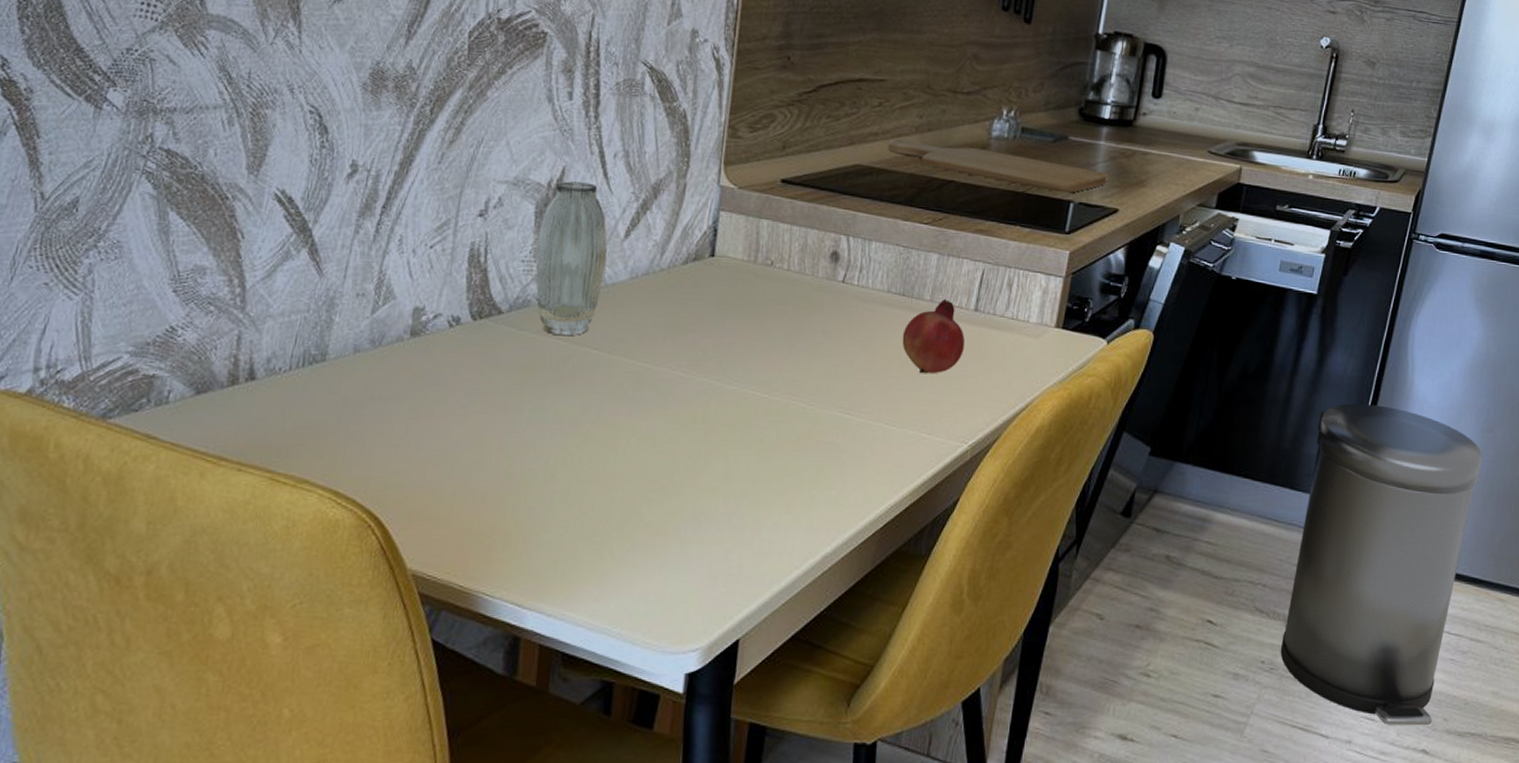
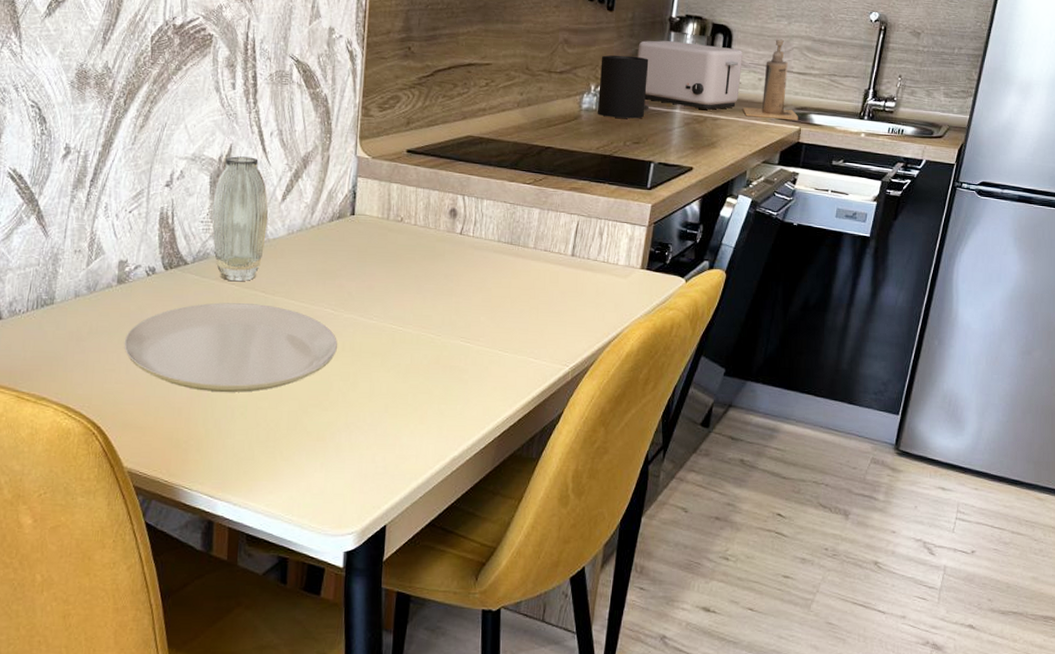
plate: none [414,361,687,474] -> present [124,302,337,392]
chopping board: present [888,139,1109,193] -> none [494,114,684,155]
fruit: present [902,299,965,374] -> none [511,247,564,309]
pen holder: none [1010,75,1071,151] -> present [598,55,649,119]
toaster: none [1058,59,1178,143] -> present [638,40,743,110]
soap dispenser: none [1176,63,1240,158] -> present [742,39,799,121]
pedal bin: present [1280,403,1482,725] -> none [841,330,1021,604]

